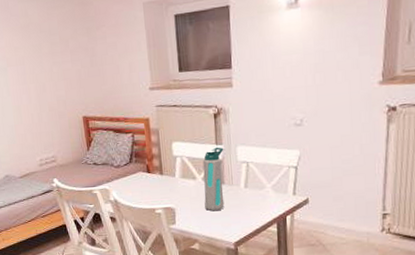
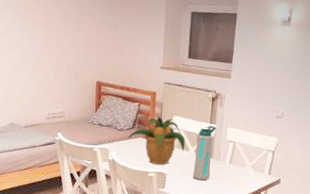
potted plant: none [126,145,192,199] -> present [127,117,186,165]

